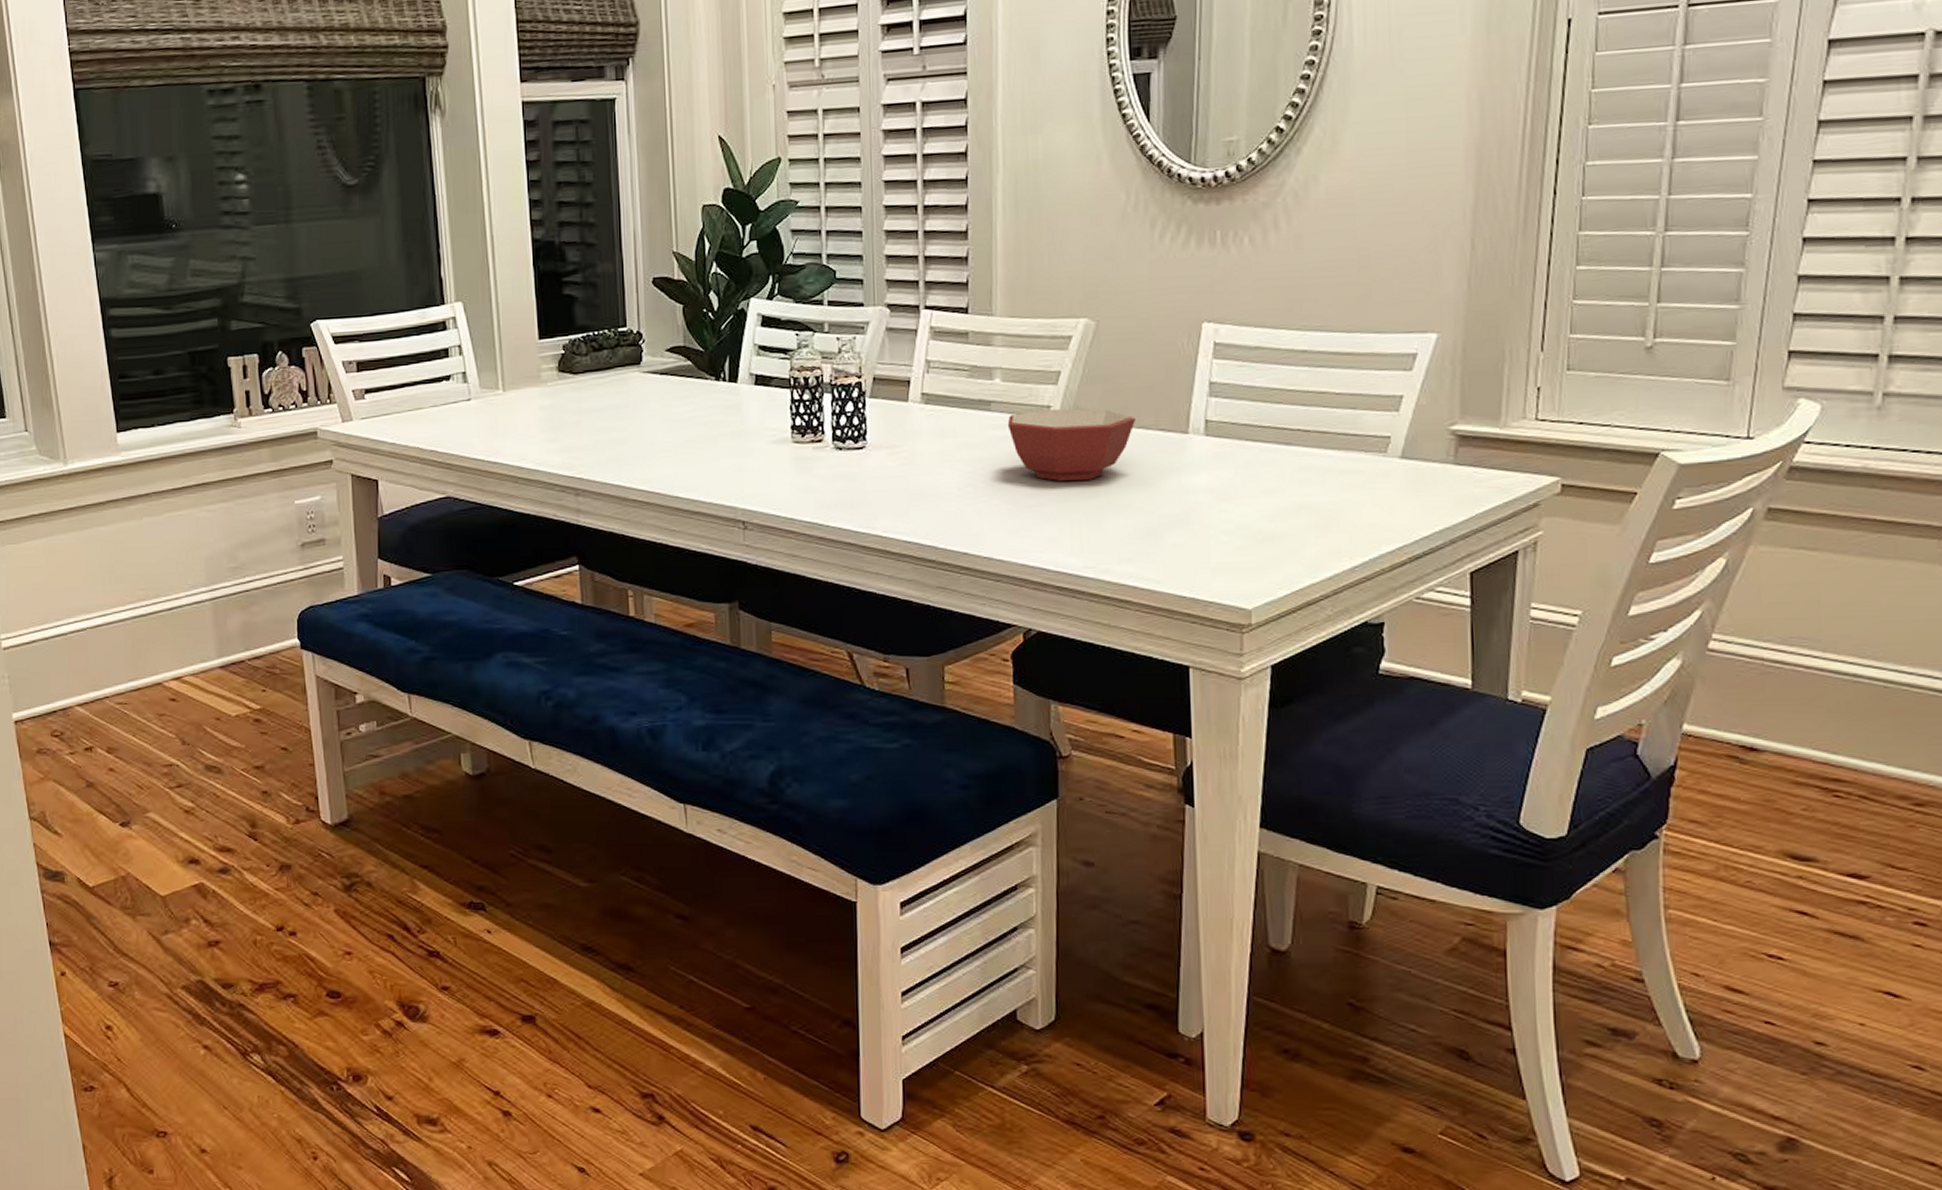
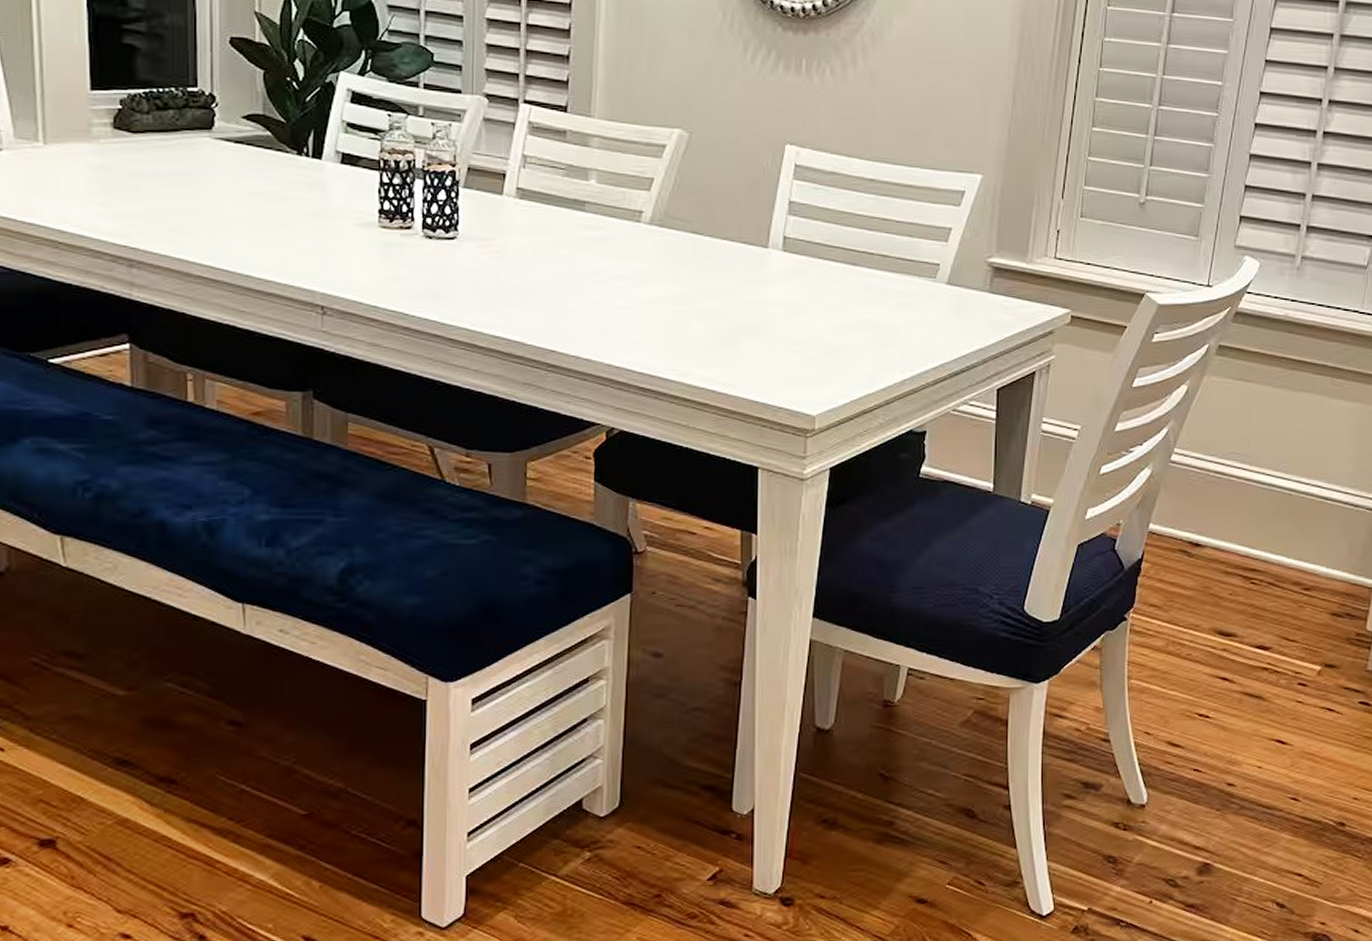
bowl: present [1007,408,1135,481] -> none [600,214,721,285]

